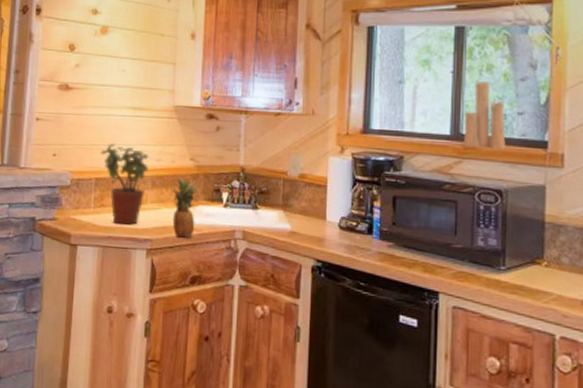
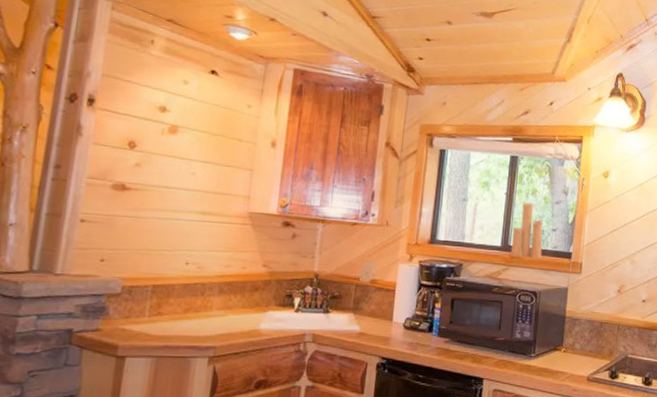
potted plant: present [100,144,149,226] -> none [160,249,217,334]
fruit: present [171,176,203,238] -> none [239,282,275,344]

